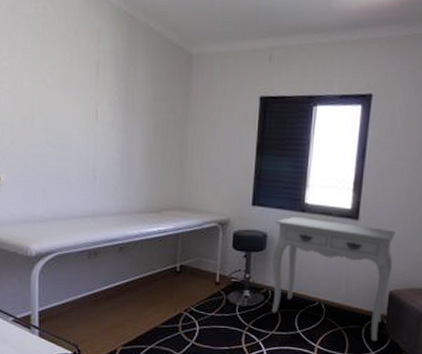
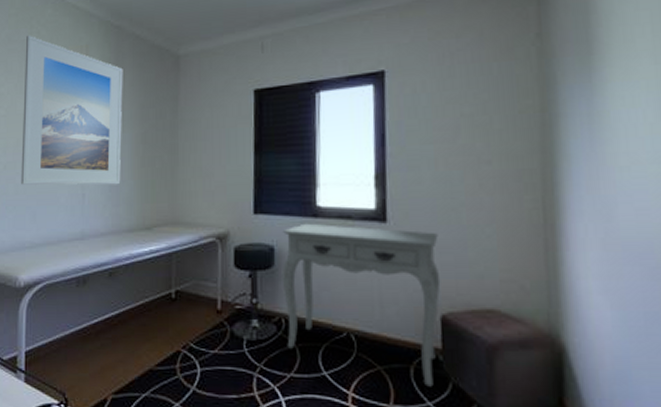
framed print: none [29,9,136,171] -> present [21,35,123,185]

